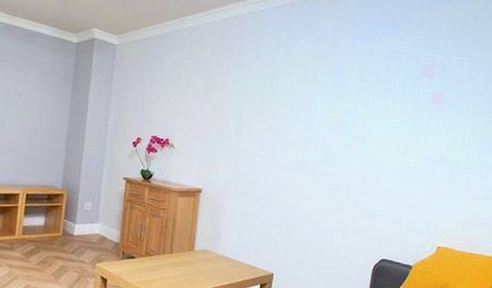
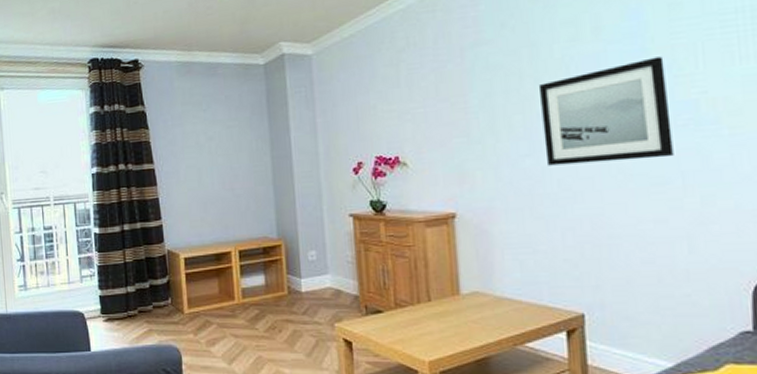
wall art: none [269,103,350,172] -> present [538,56,674,166]

